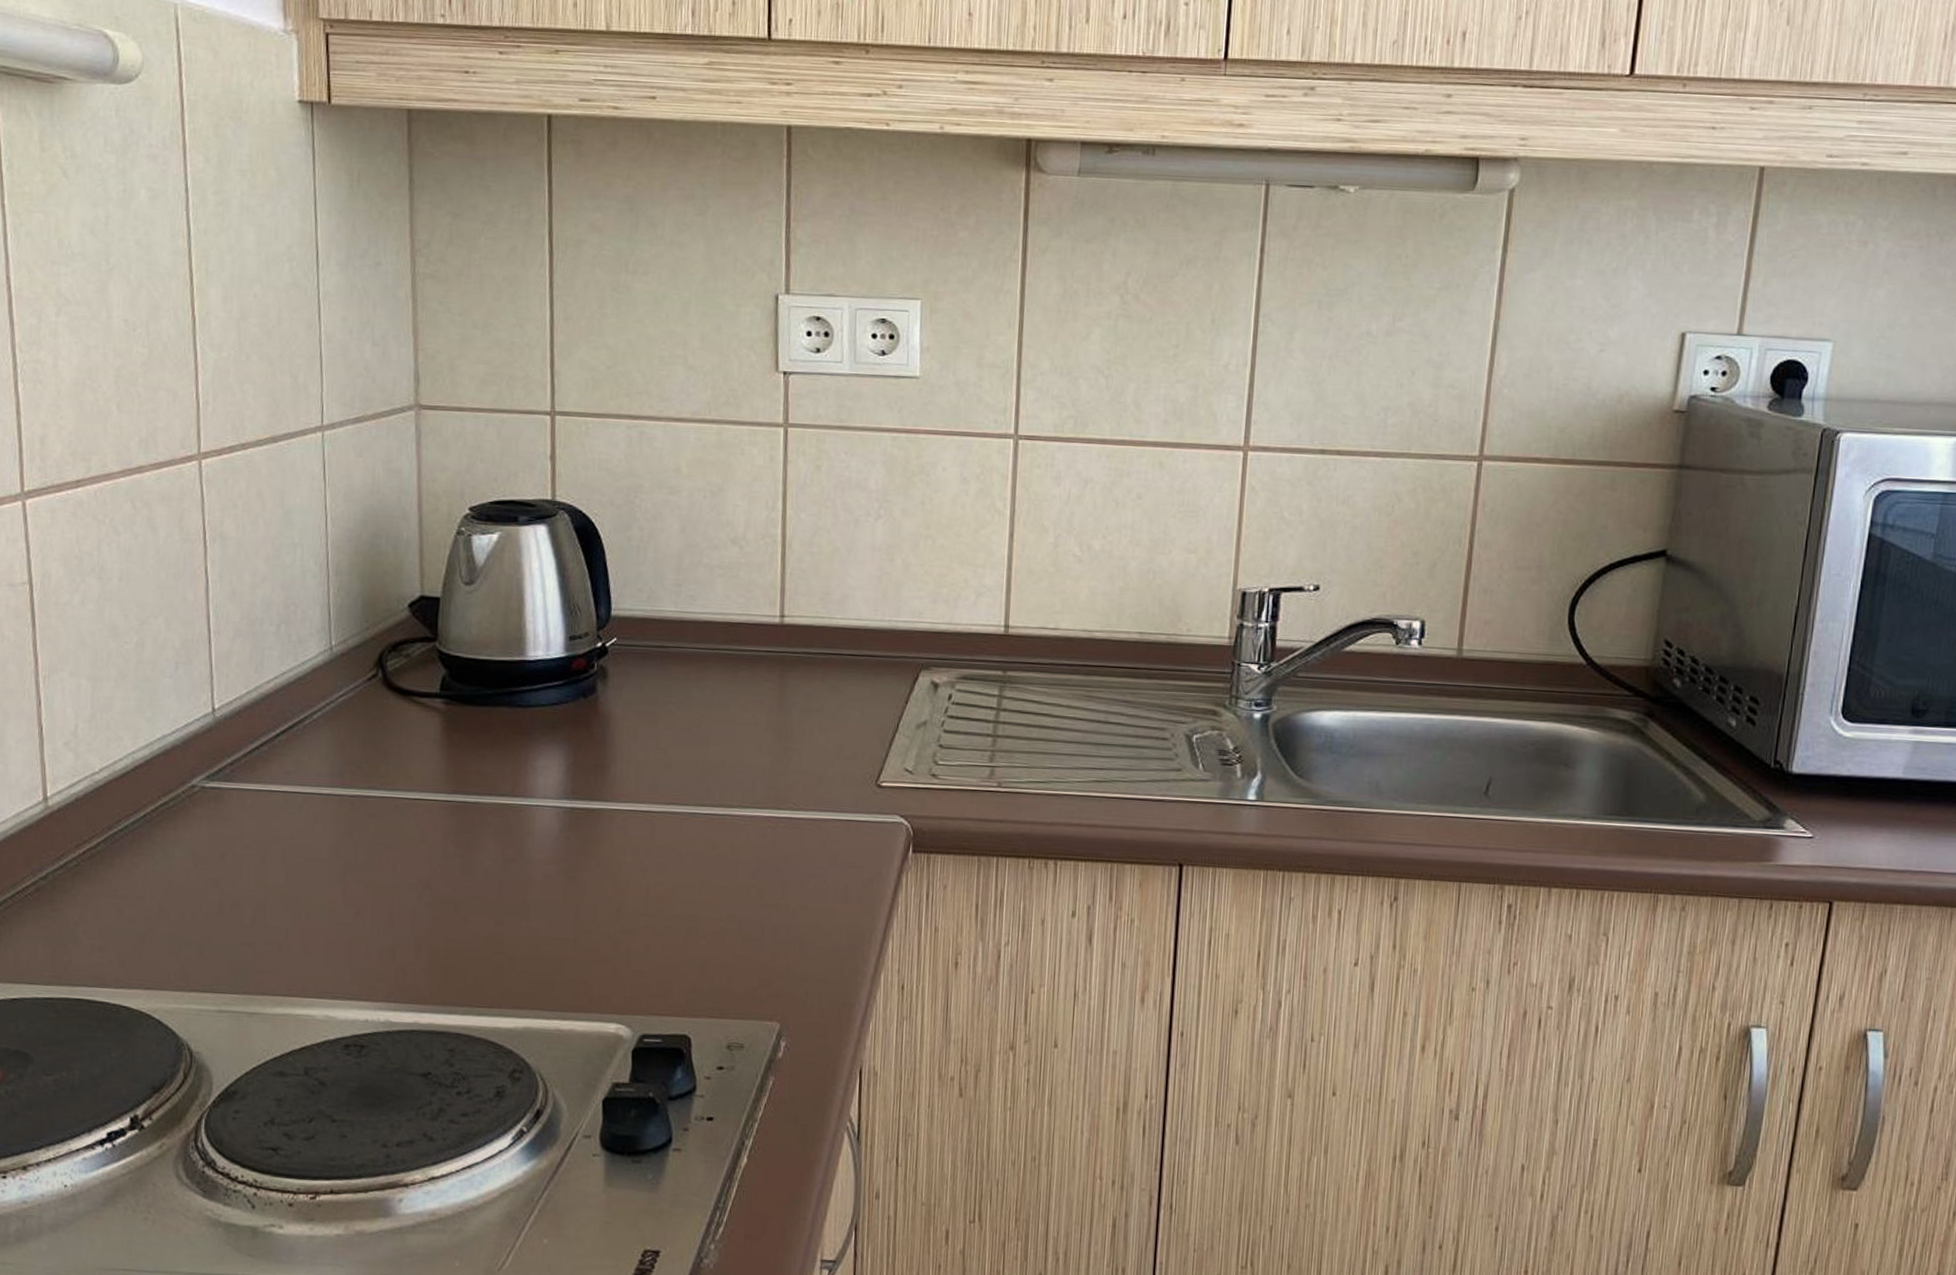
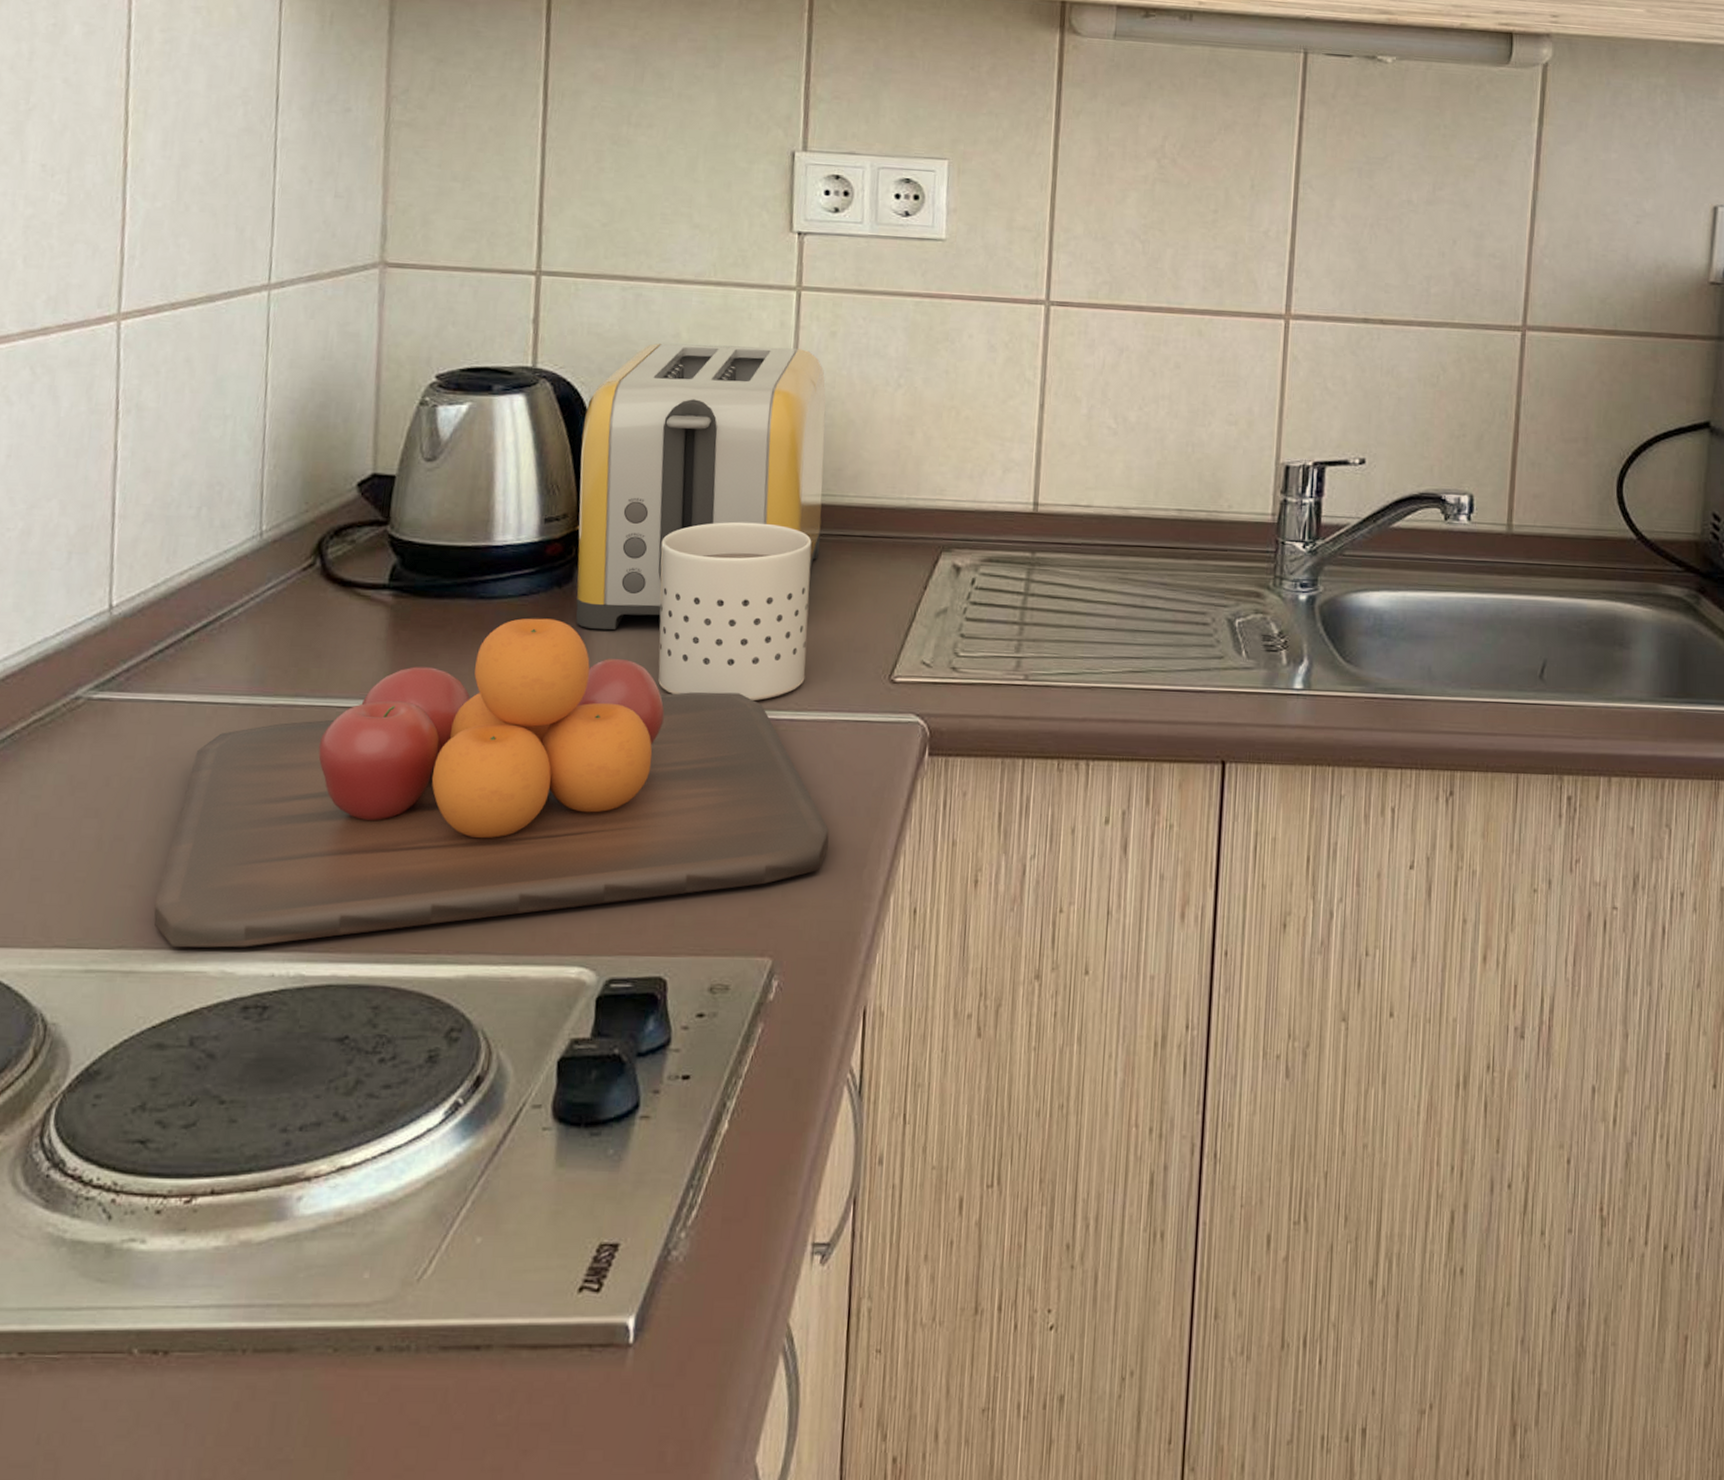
chopping board: none [268,724,826,997] -> present [154,618,829,948]
toaster: none [597,477,813,736] -> present [576,343,826,630]
mug: none [670,640,805,801] -> present [658,521,812,702]

